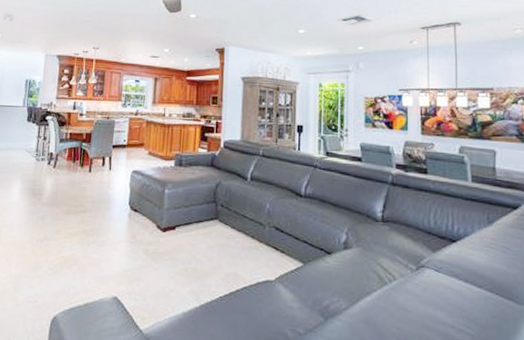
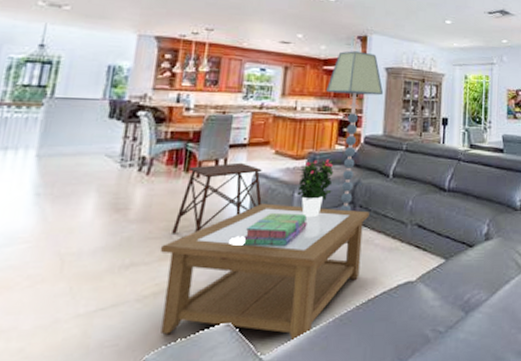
coffee table: none [64,197,230,320] -> present [160,203,370,341]
side table: none [72,160,139,217] -> present [172,162,262,234]
stack of books: none [124,206,176,236] -> present [242,213,308,247]
potted flower: none [167,160,198,213] -> present [297,158,334,218]
floor lamp: none [190,62,241,237] -> present [326,51,384,242]

